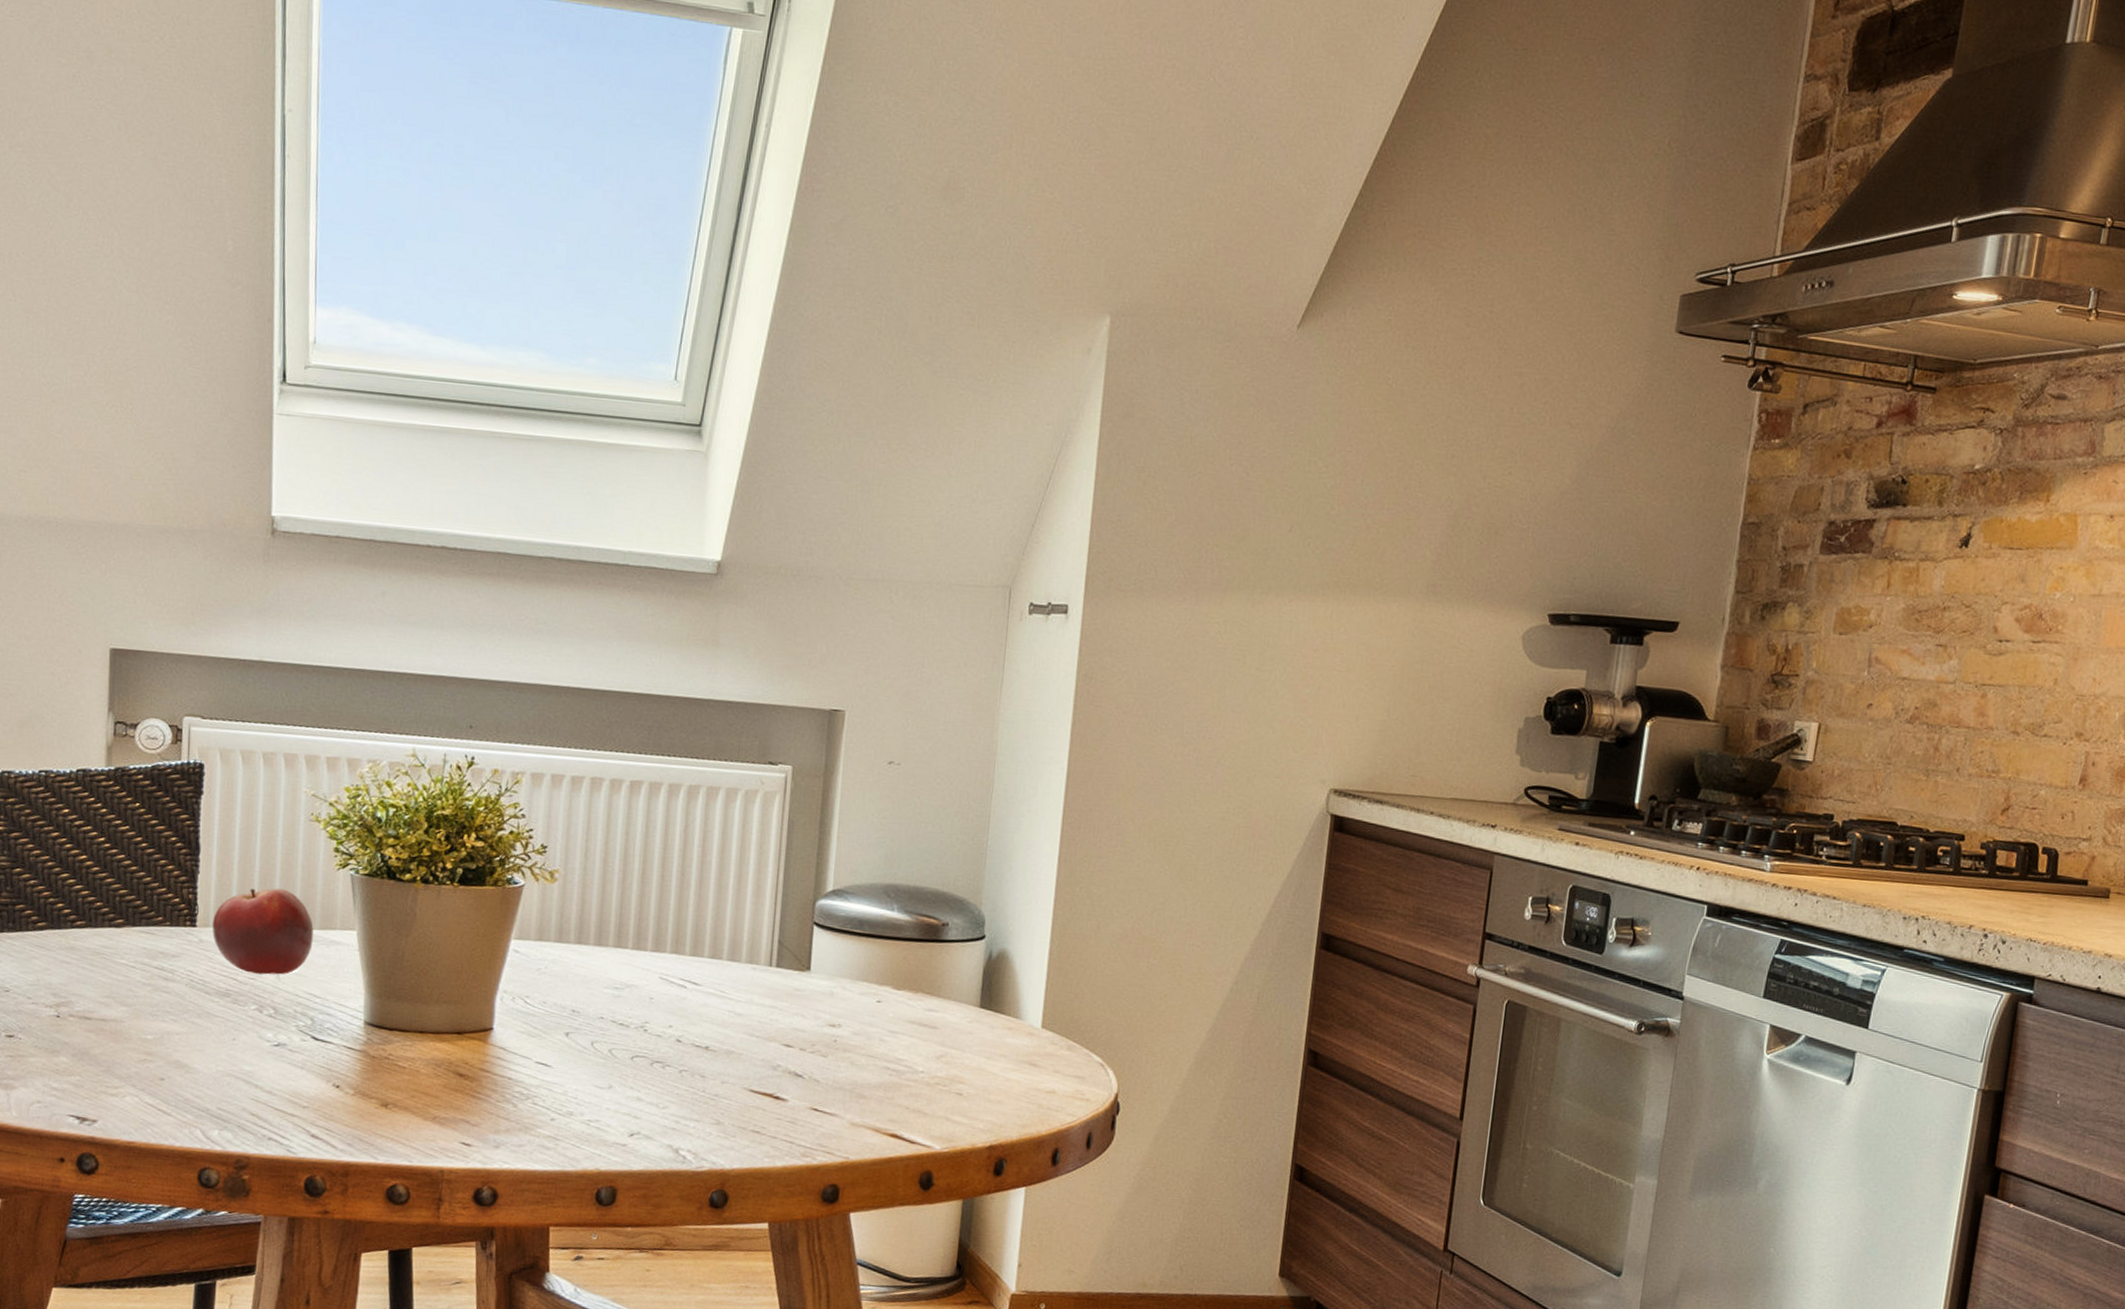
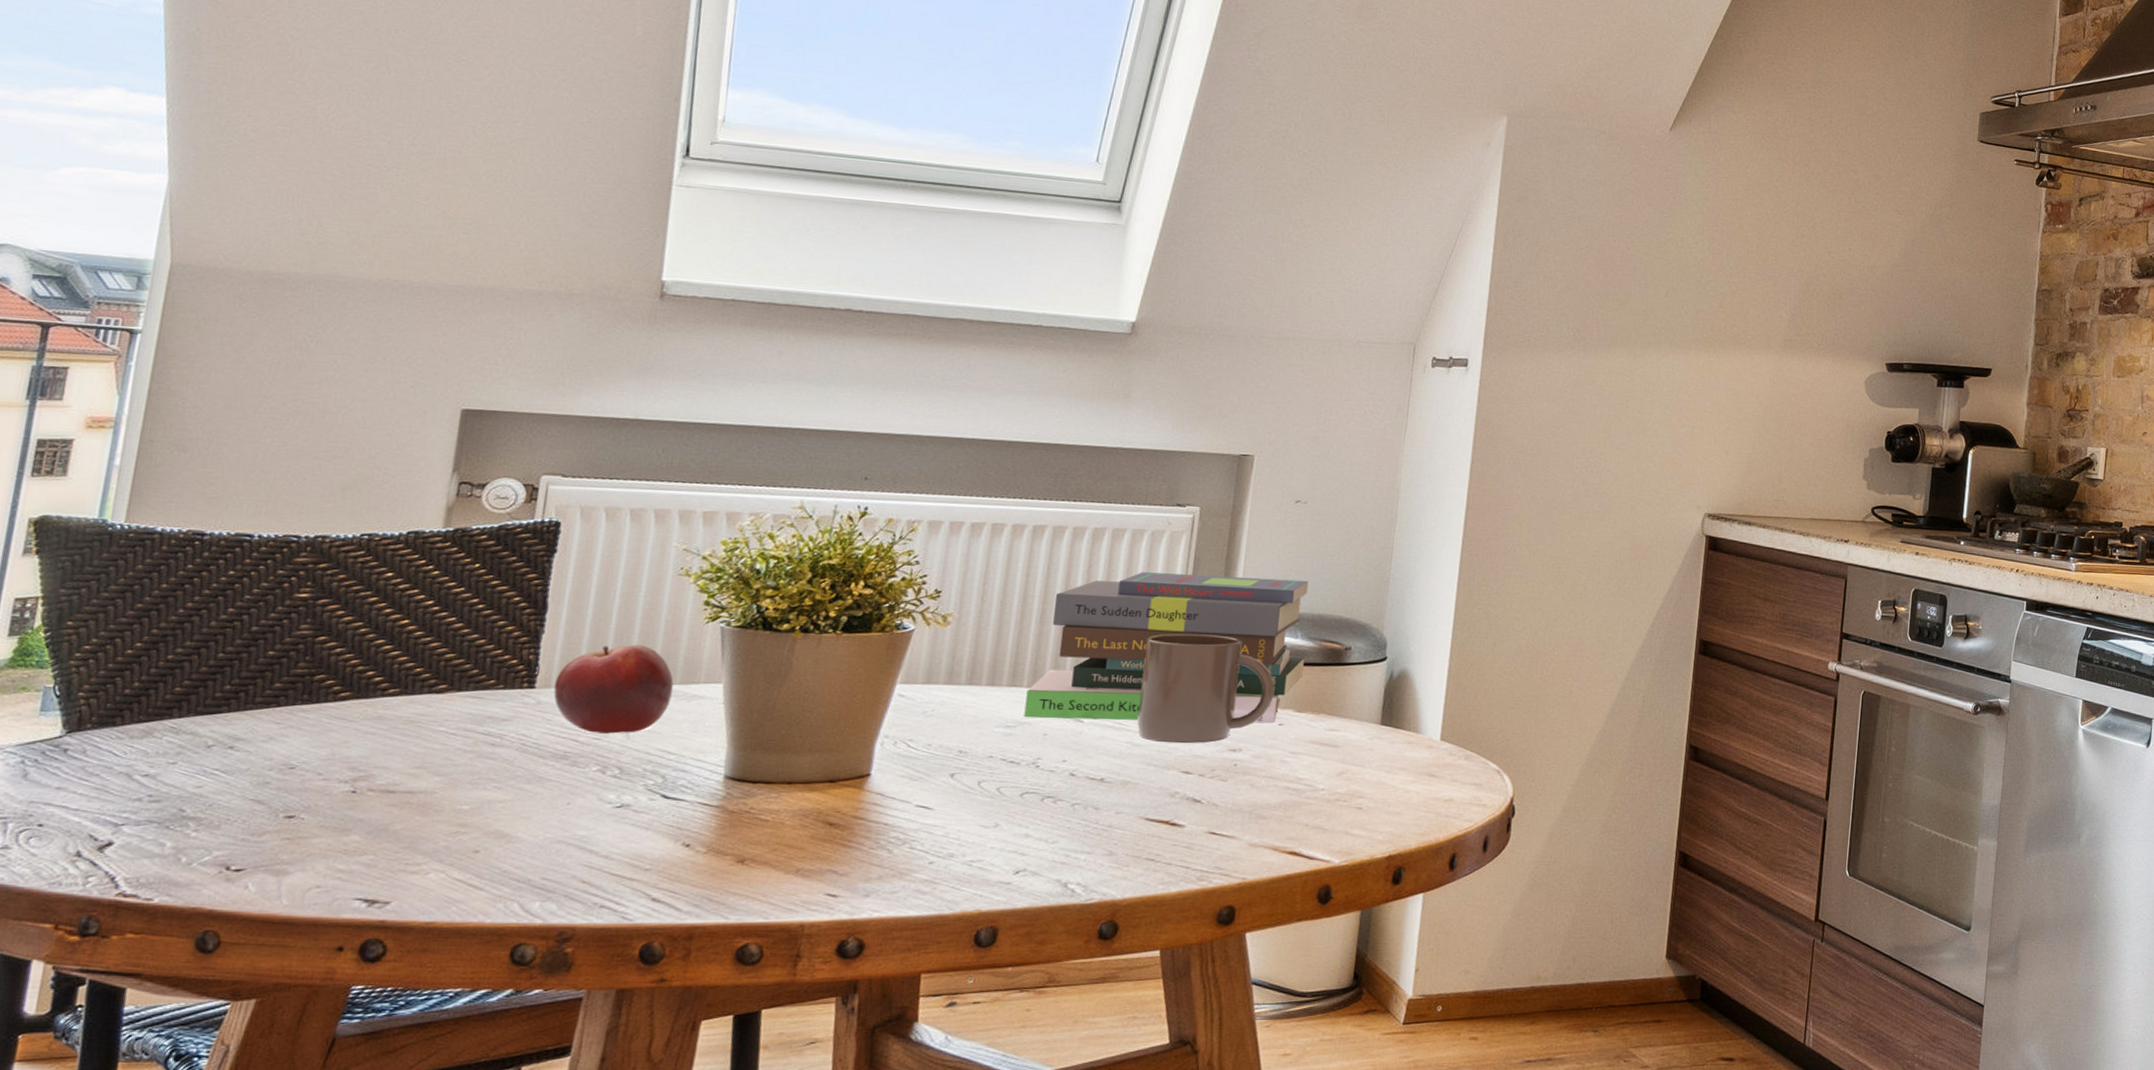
books: none [630,834,904,1000] -> present [1023,572,1309,724]
mug: none [737,900,872,1017] -> present [1137,633,1275,744]

